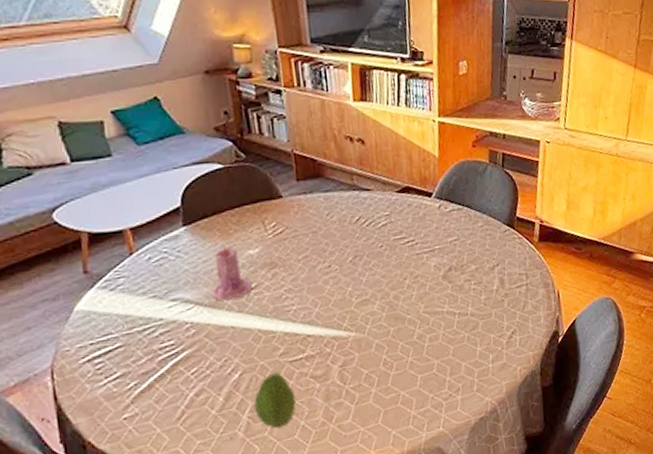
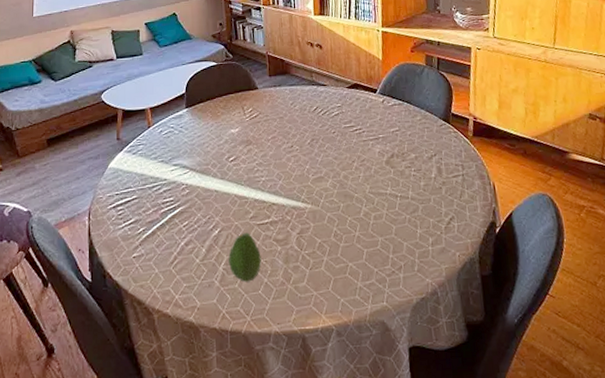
candle: present [212,245,253,301] -> none [203,125,233,169]

